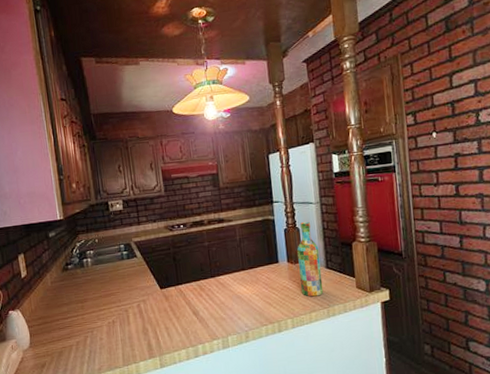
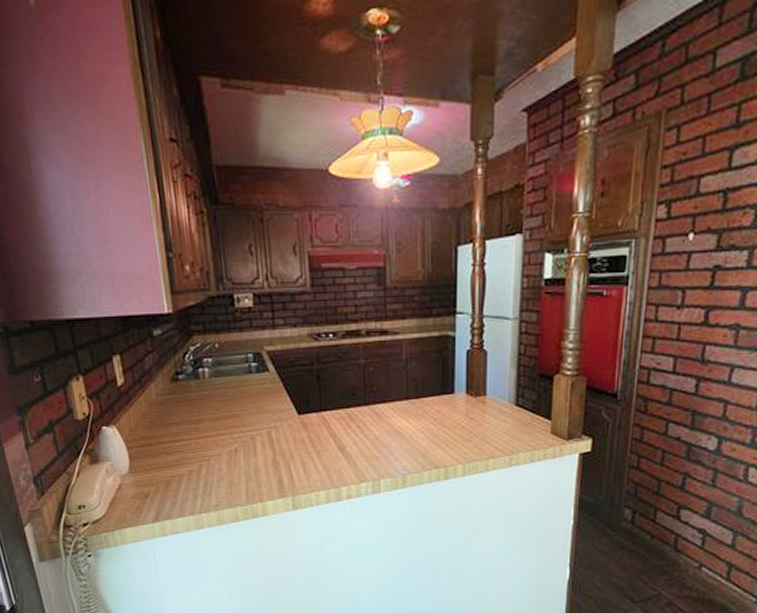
wine bottle: present [297,221,324,297] -> none [480,342,509,440]

